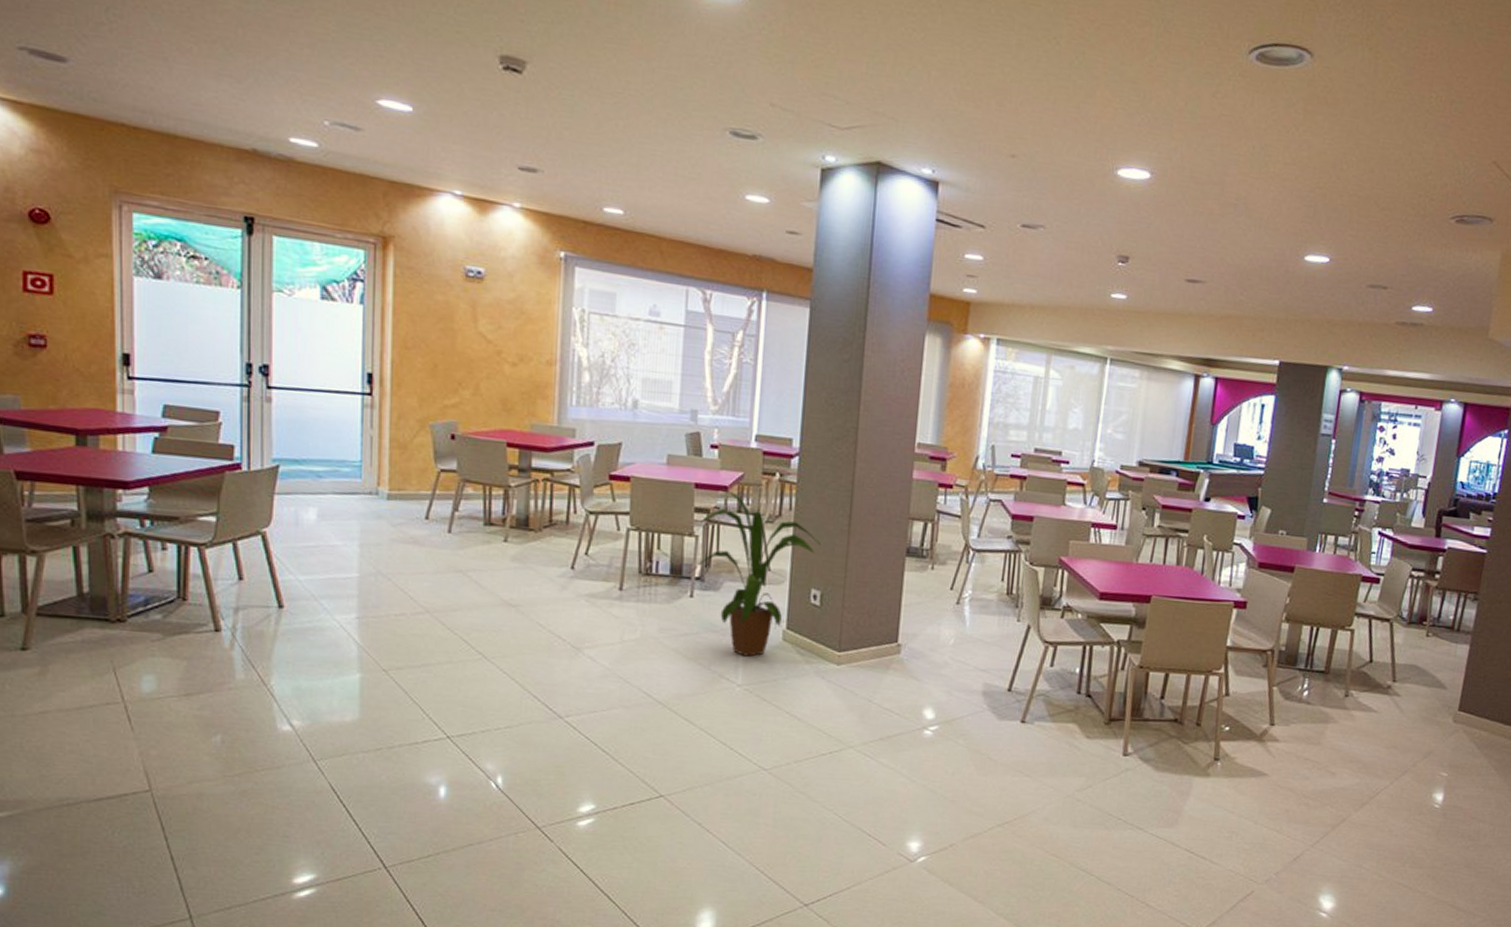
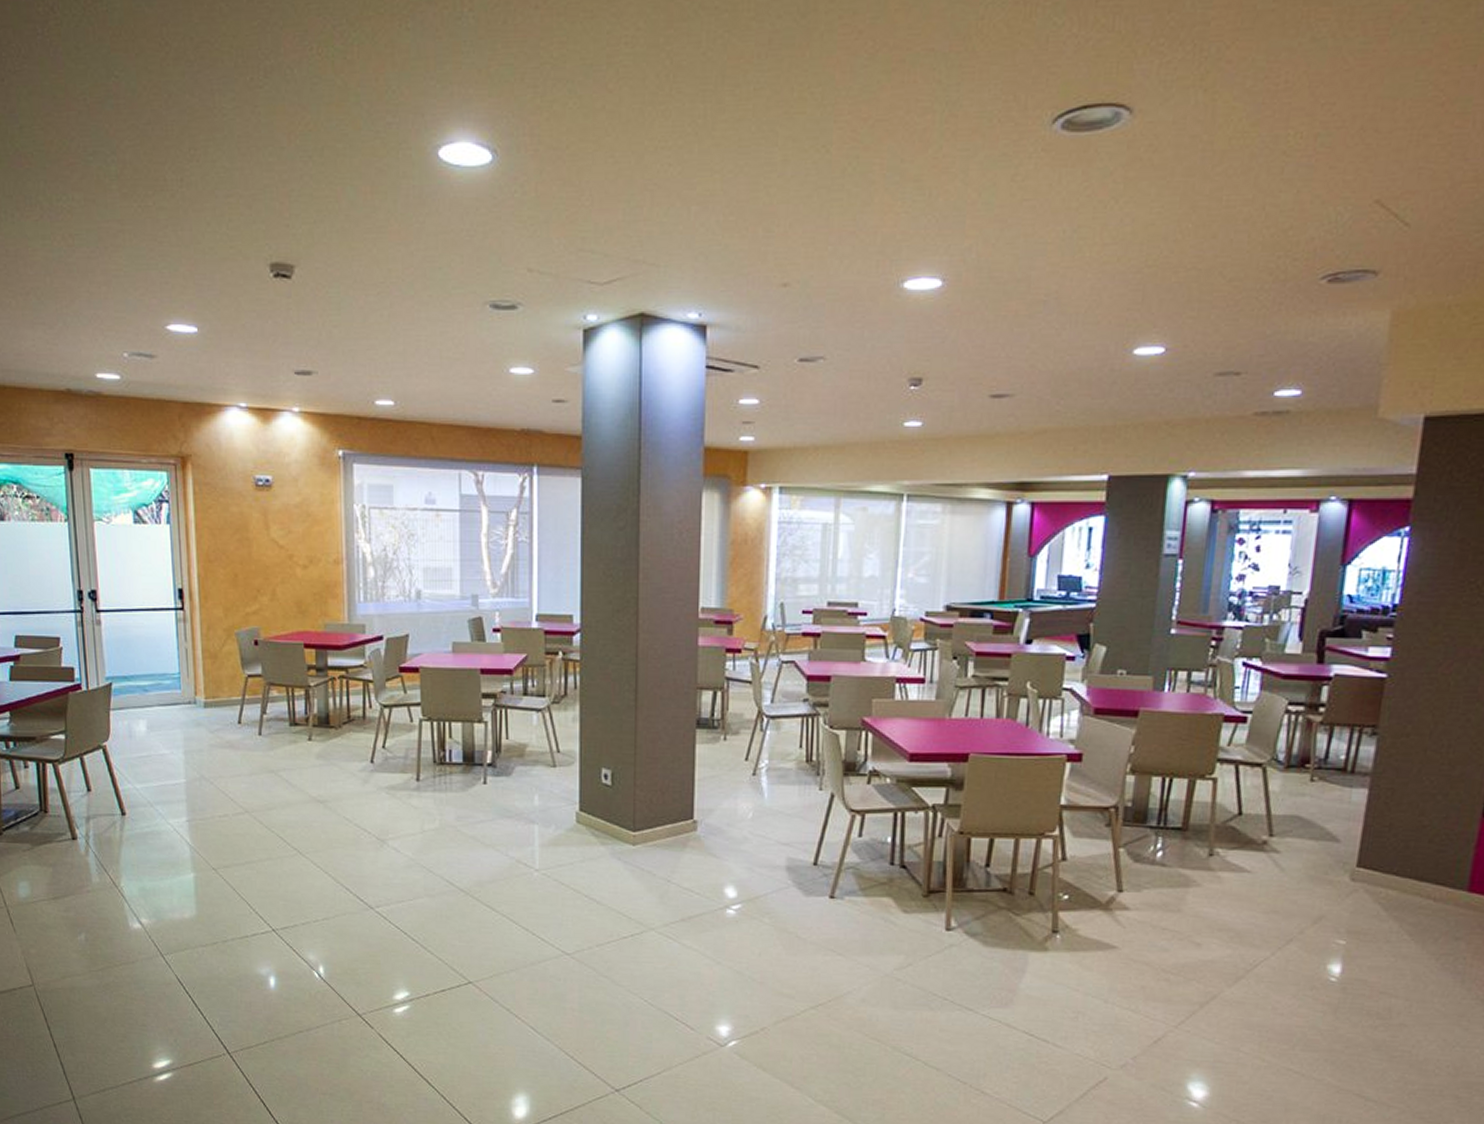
house plant: present [689,488,822,657] -> none [481,672,609,841]

